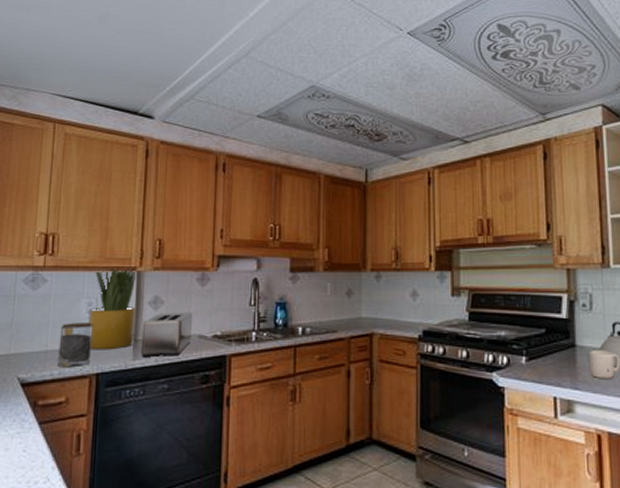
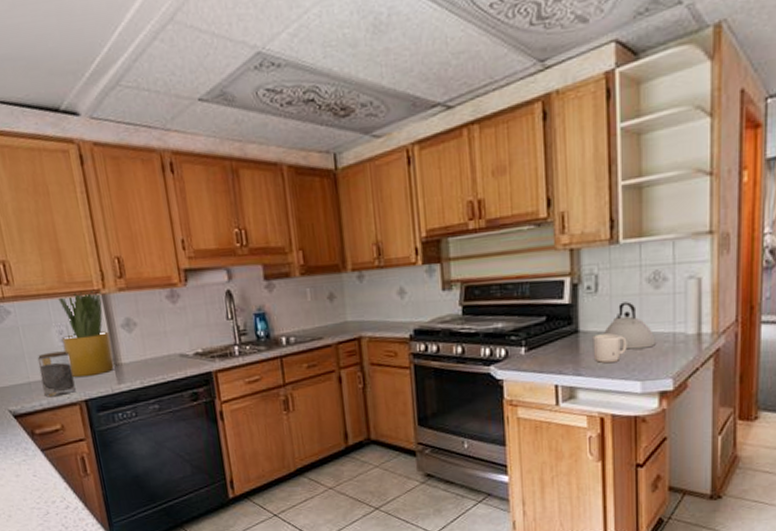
toaster: present [141,312,193,358] -> none [119,332,173,381]

